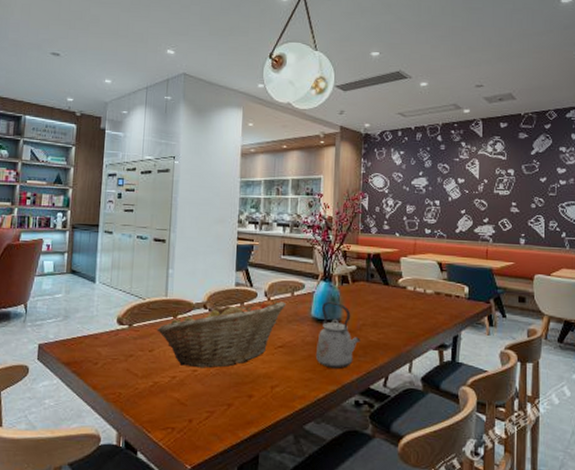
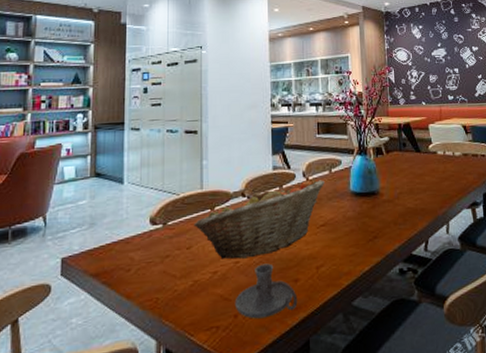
candle holder: none [190,376,250,427] -> present [234,263,298,319]
kettle: present [316,301,361,370] -> none [358,174,399,241]

